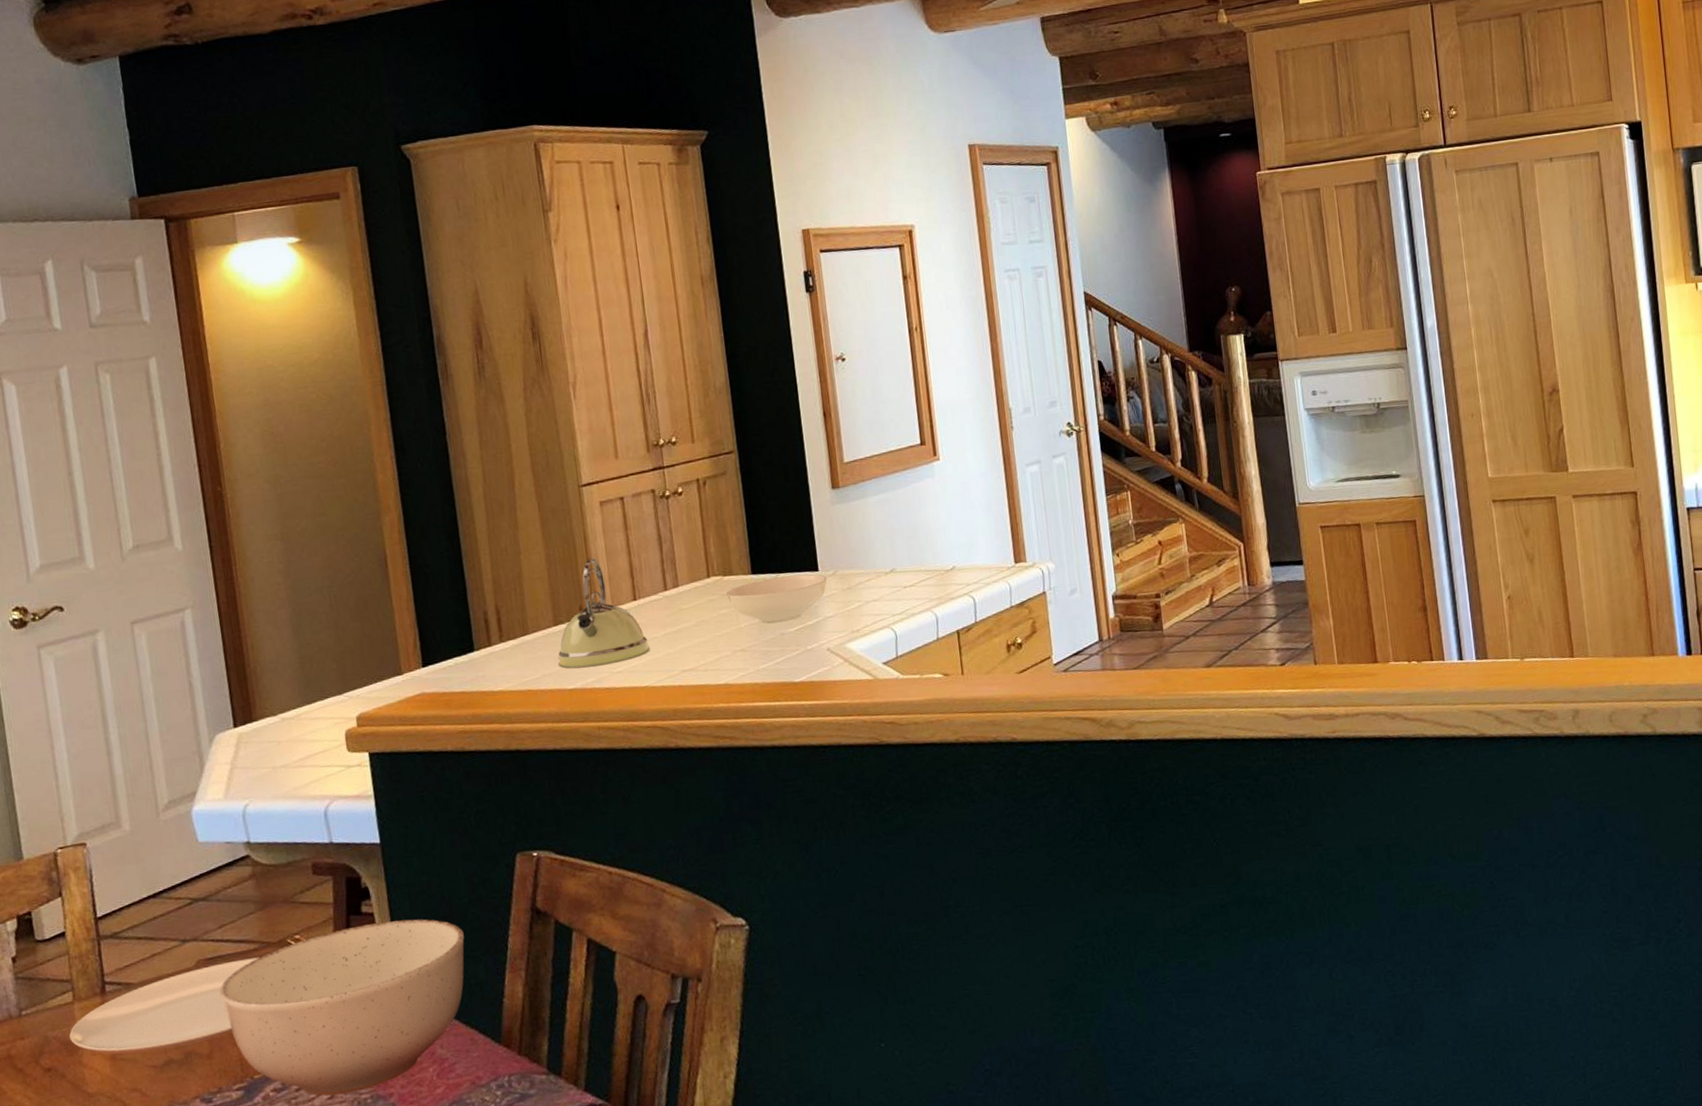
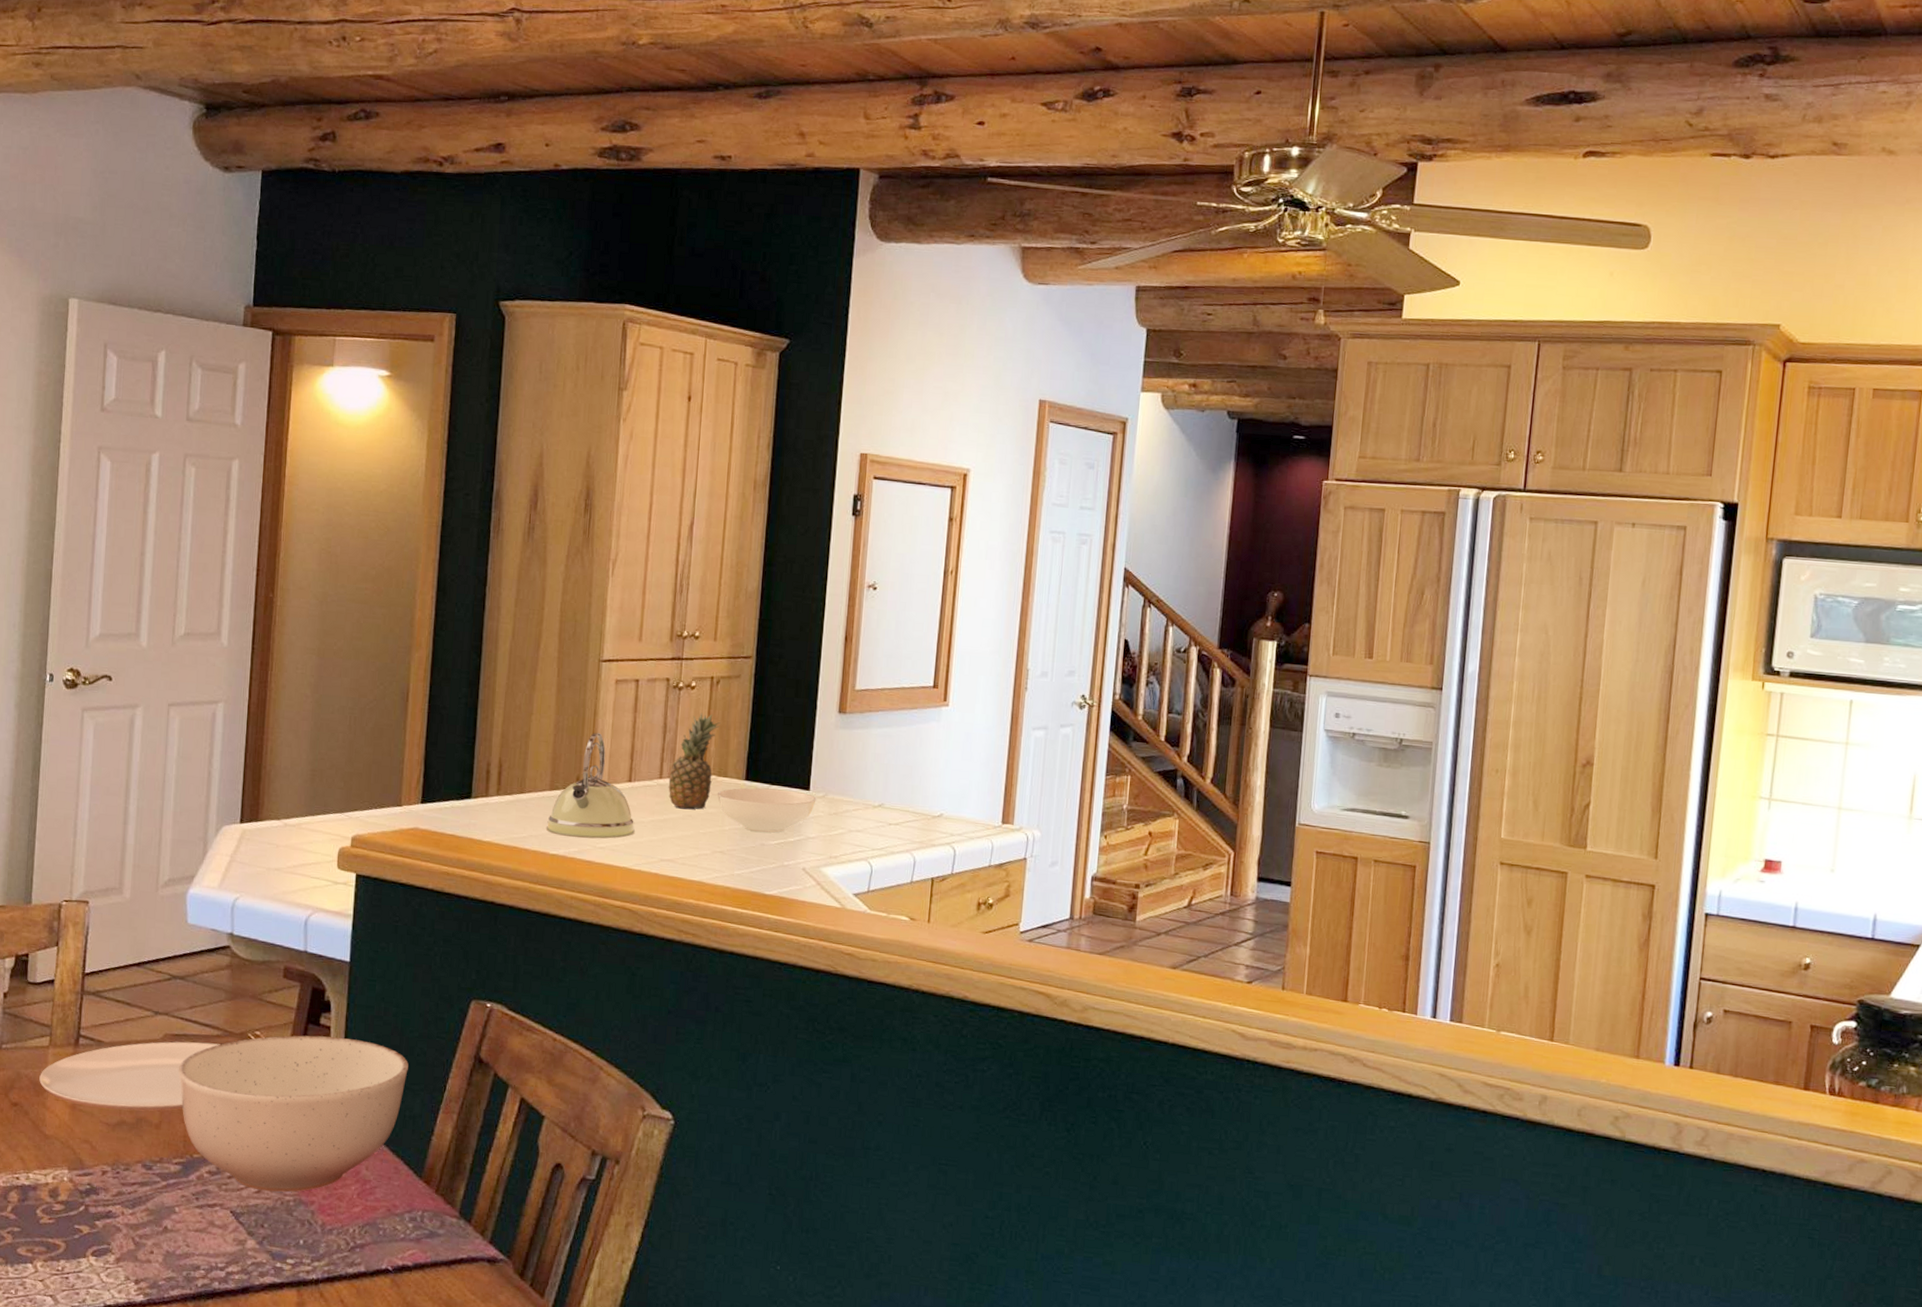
fruit: none [674,516,720,616] -> present [668,712,721,809]

